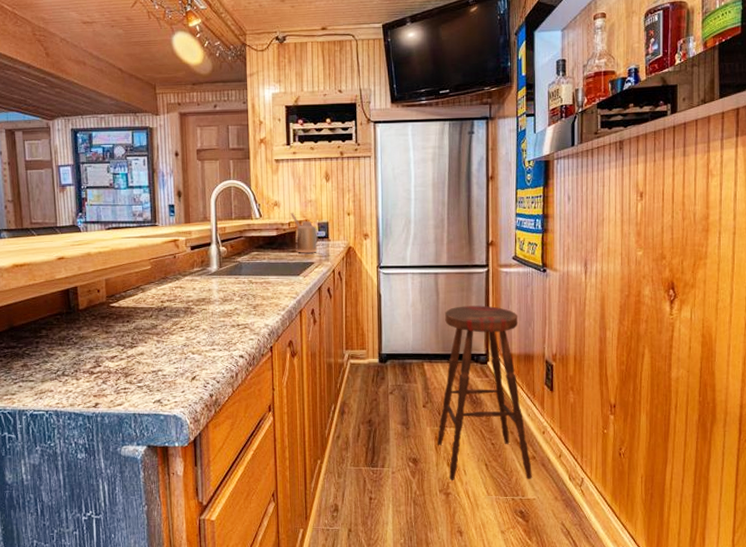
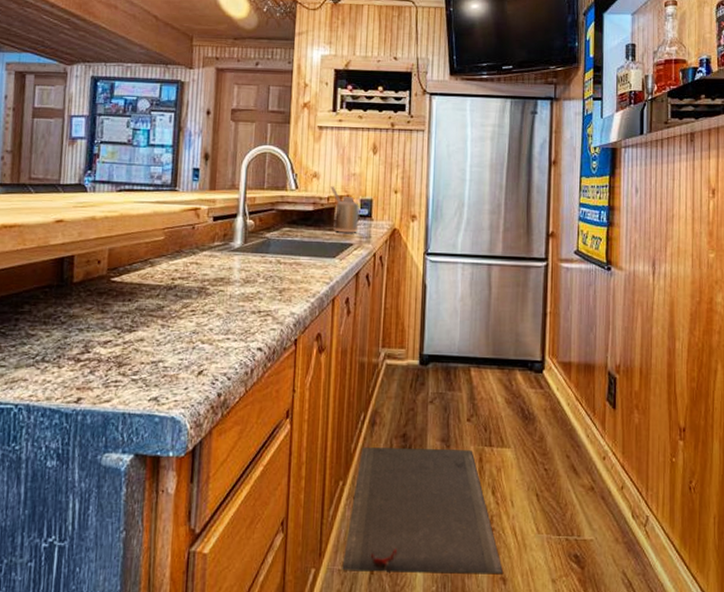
door mat: none [325,431,459,531] -> present [342,447,503,574]
bar stool: present [437,305,532,480] -> none [481,303,590,515]

